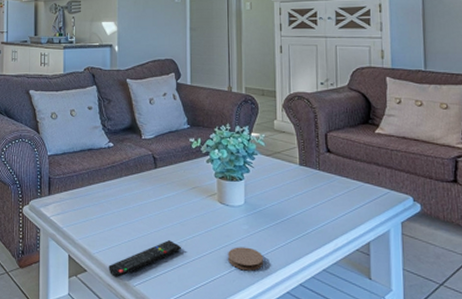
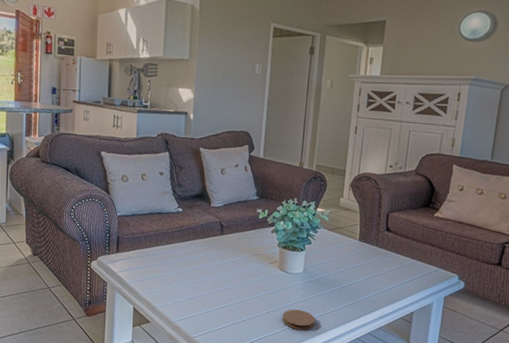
remote control: present [108,240,182,277] -> none [170,300,241,329]

